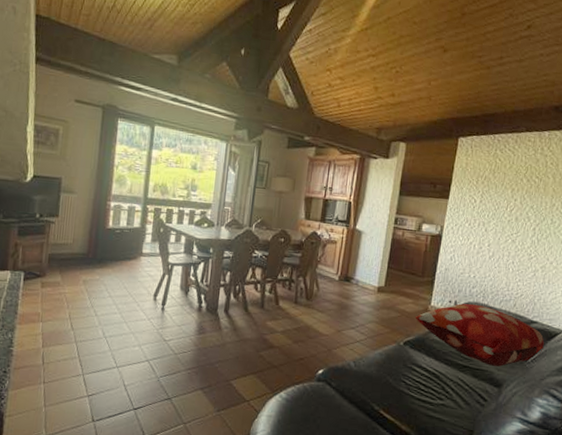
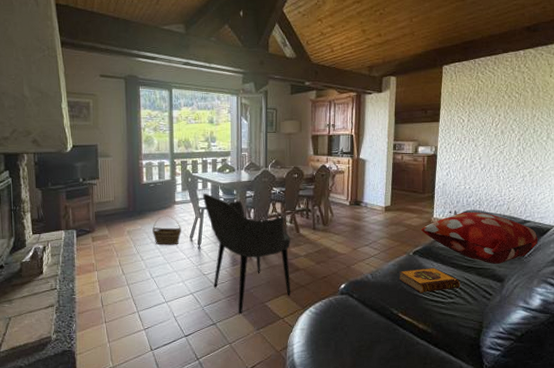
basket: none [111,267,146,303] -> present [152,215,181,245]
armchair: none [174,247,268,390] -> present [203,193,291,313]
hardback book: none [384,361,453,391] -> present [398,267,461,294]

